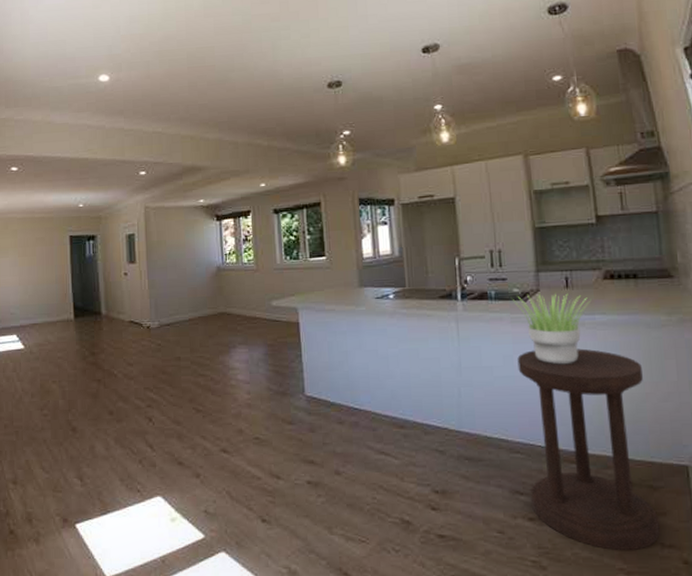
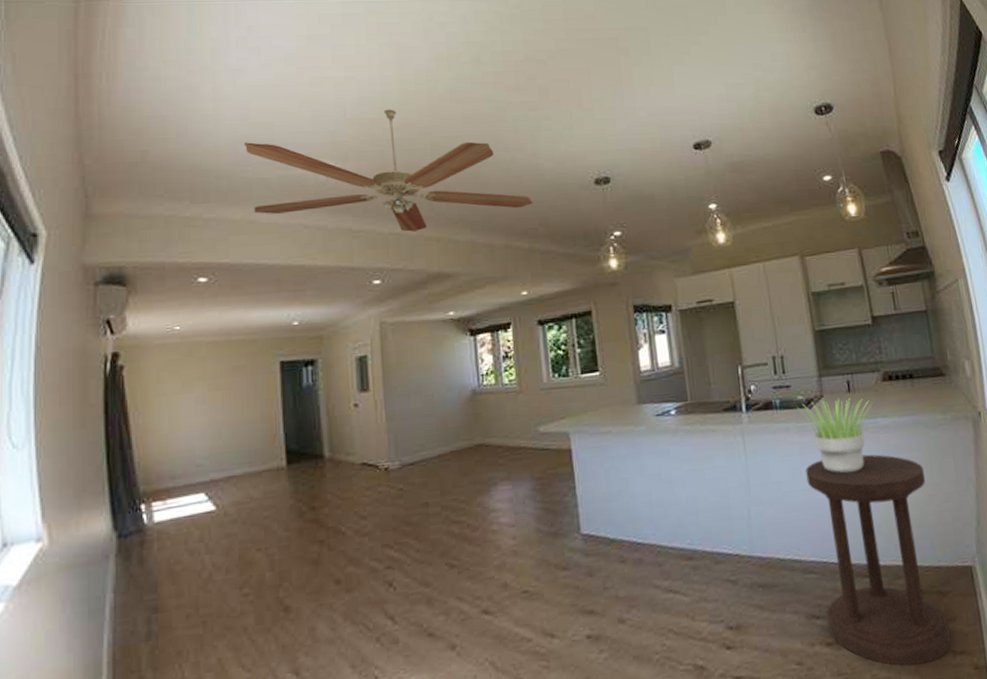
ceiling fan: none [43,25,273,131] -> present [243,109,533,232]

